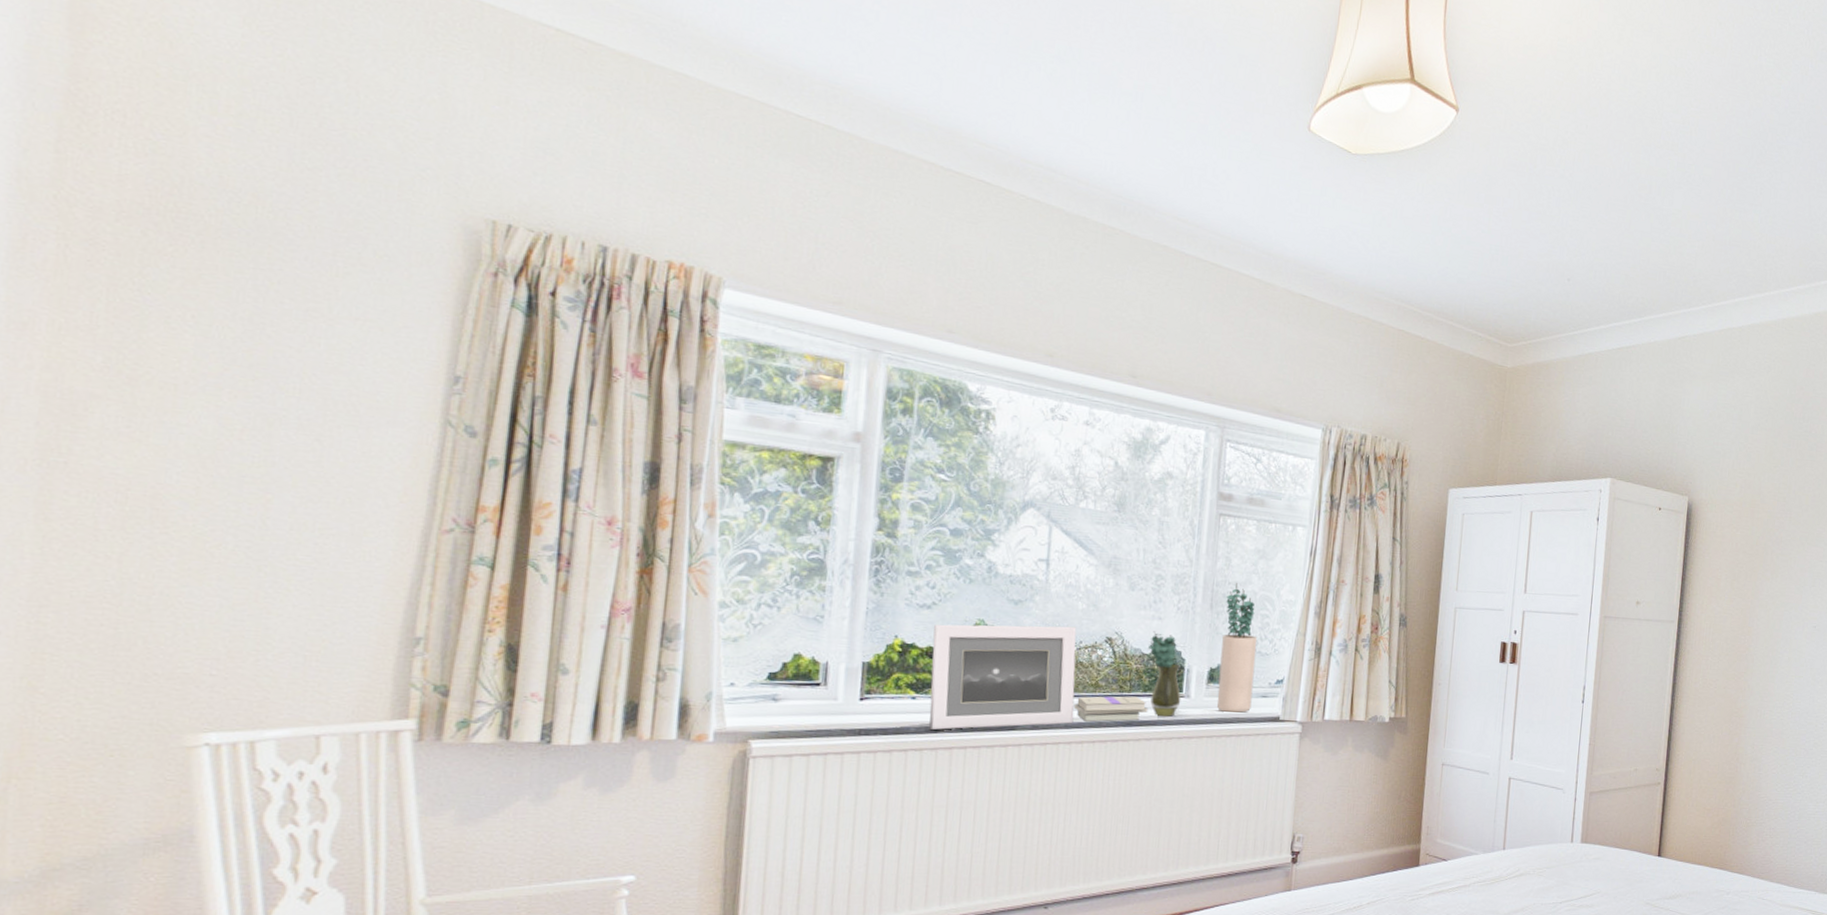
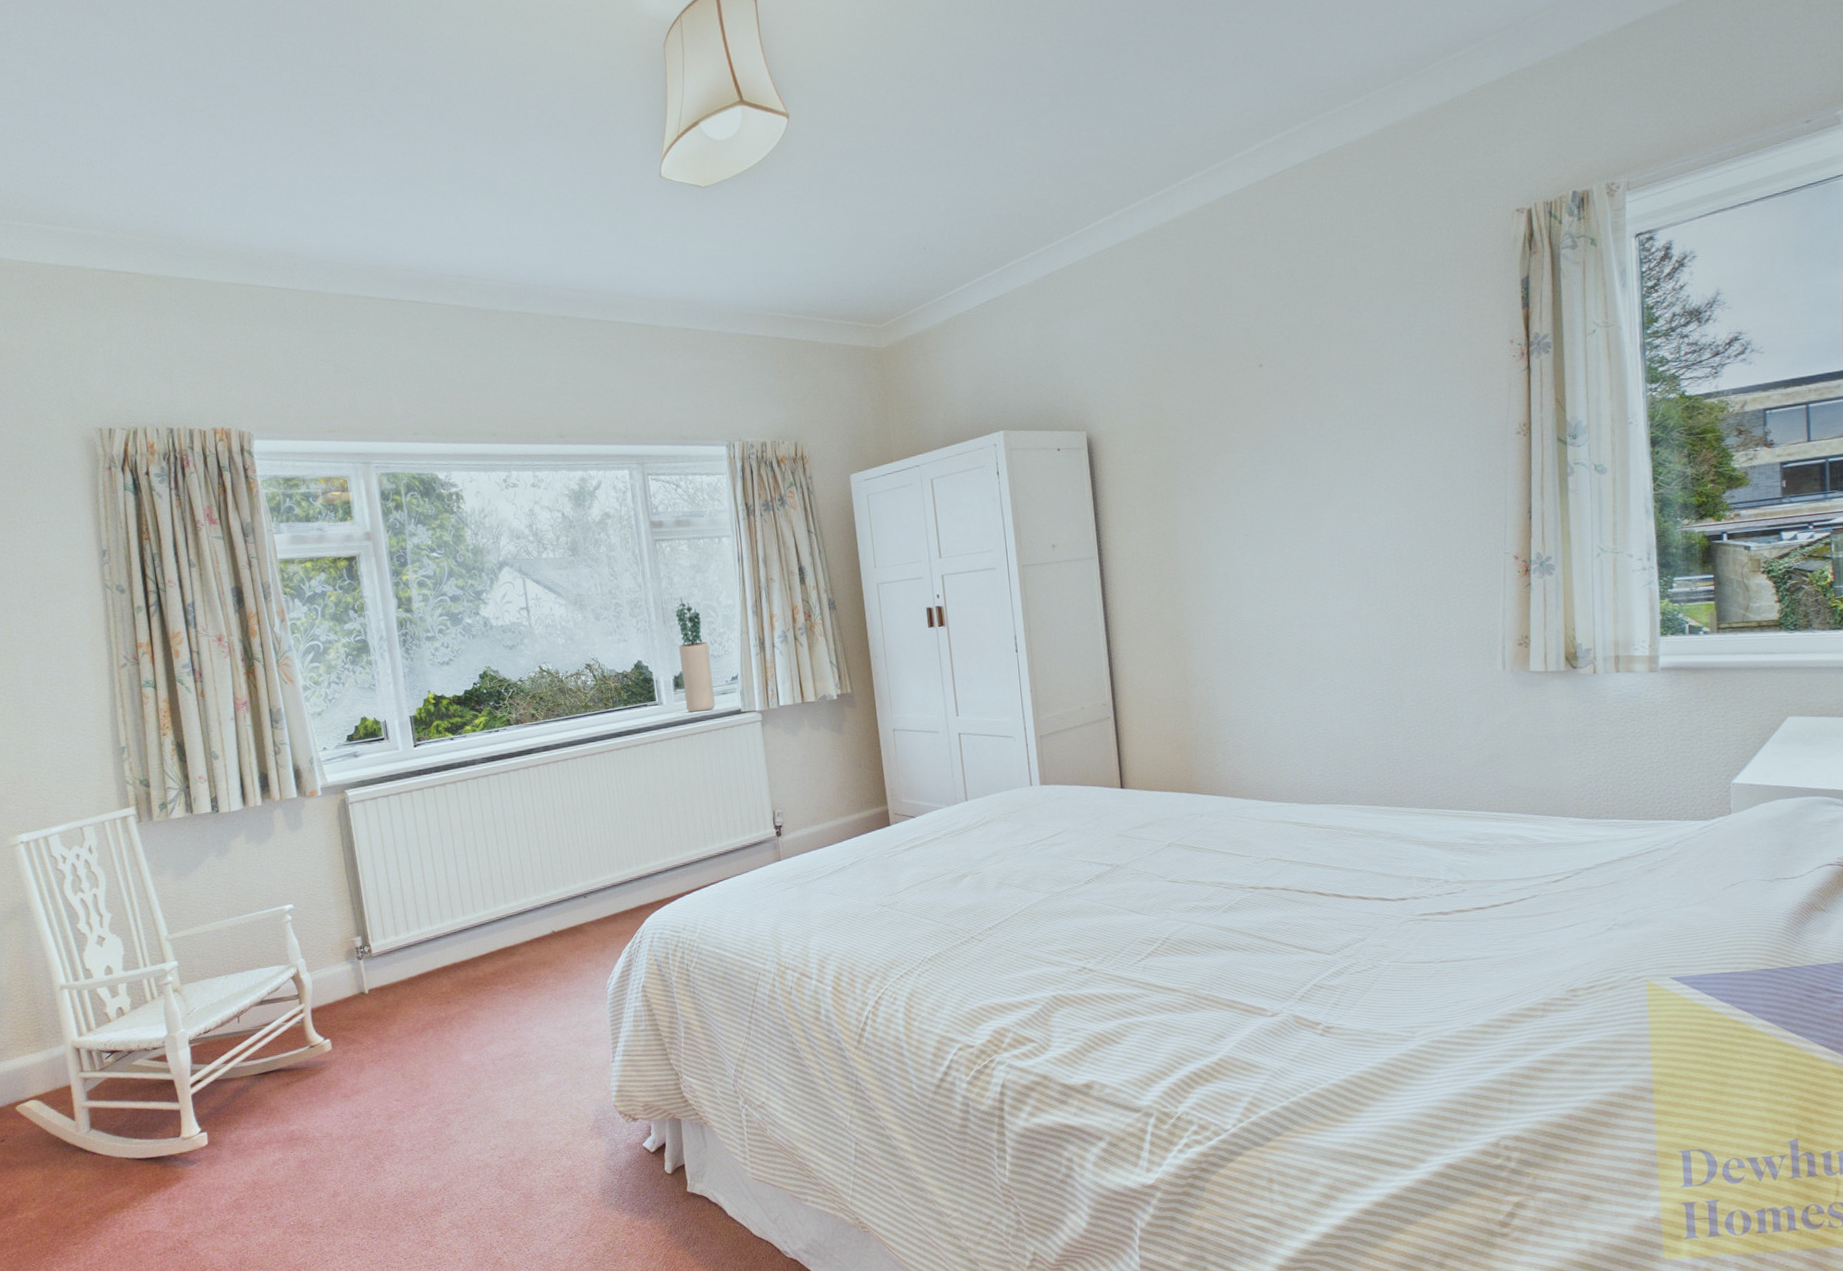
picture frame: present [929,624,1077,730] -> none [455,660,575,763]
books: present [1073,696,1149,723] -> none [572,710,632,739]
vase: present [1147,631,1181,717] -> none [620,652,657,724]

